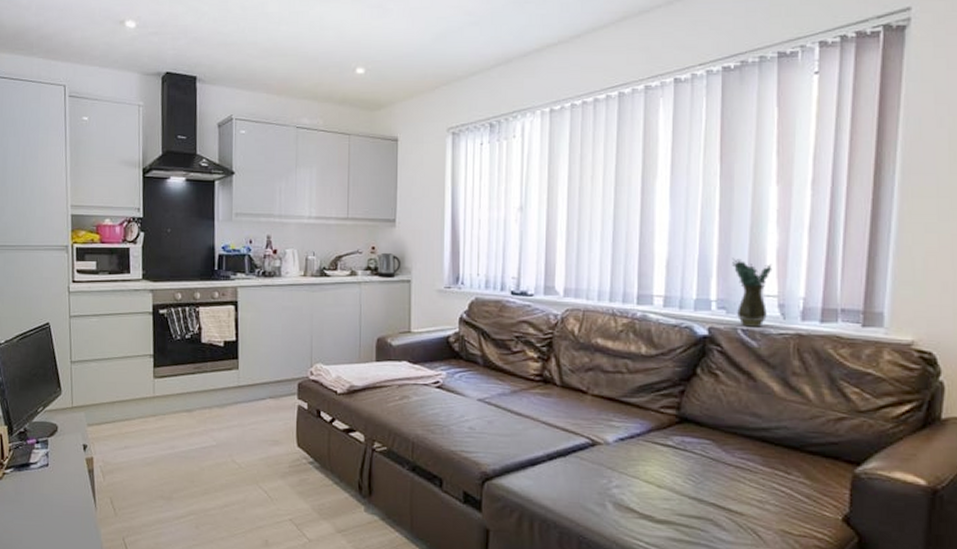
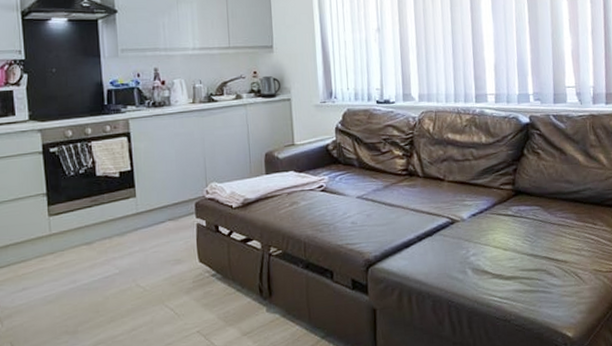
vase: present [732,258,772,327] -> none [541,59,570,113]

